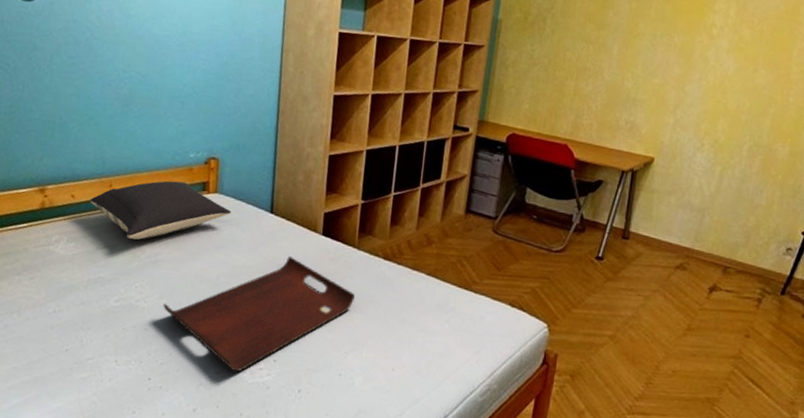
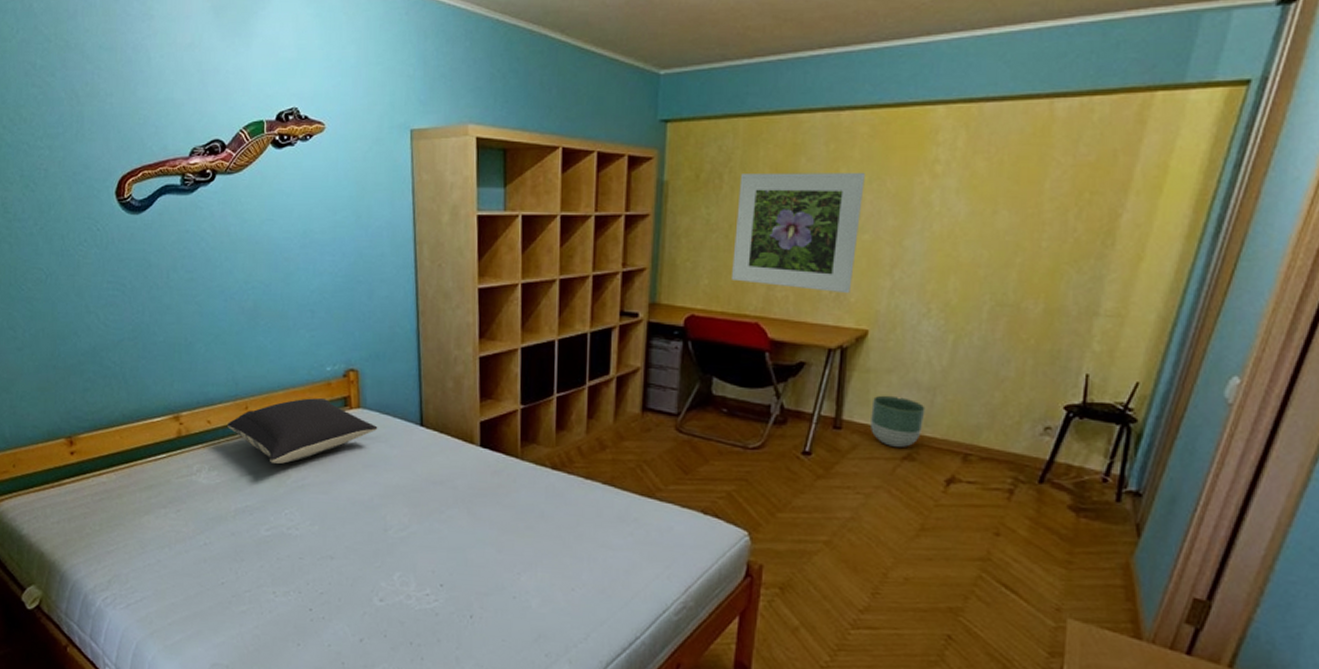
serving tray: present [163,256,355,372] -> none [316,472,523,599]
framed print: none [548,20,658,126] -> present [732,172,865,294]
planter: none [652,212,696,258] -> present [871,395,925,447]

